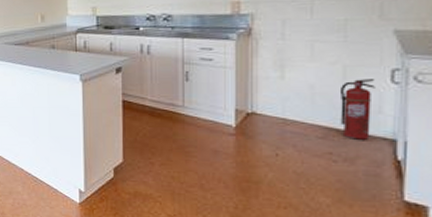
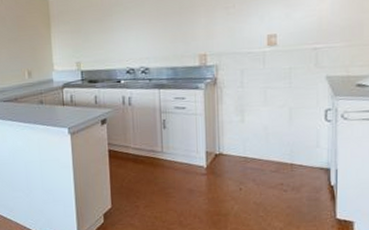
fire extinguisher: present [339,79,376,140] -> none [287,118,314,171]

